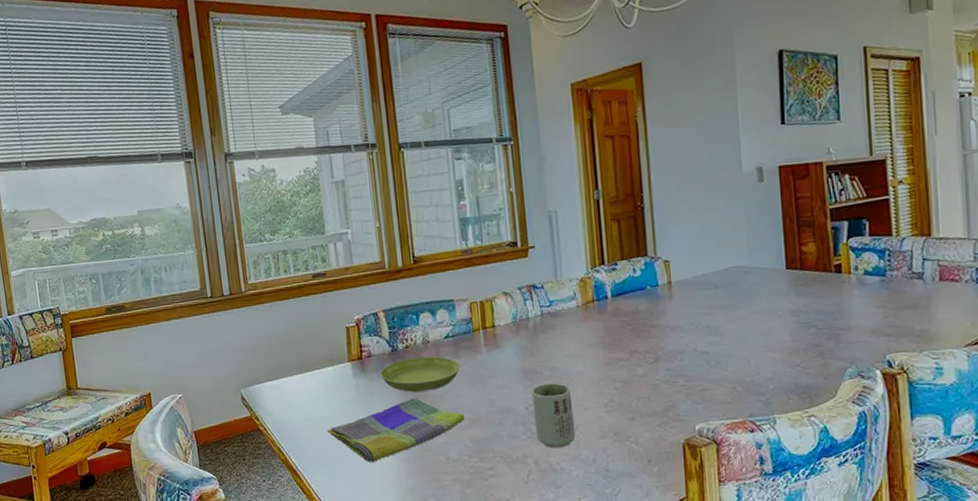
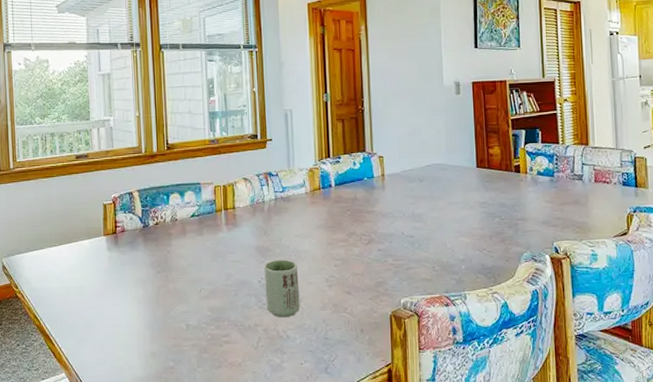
dish towel: present [326,398,465,462] -> none [80,270,205,328]
saucer: present [380,356,460,392] -> none [131,233,203,265]

